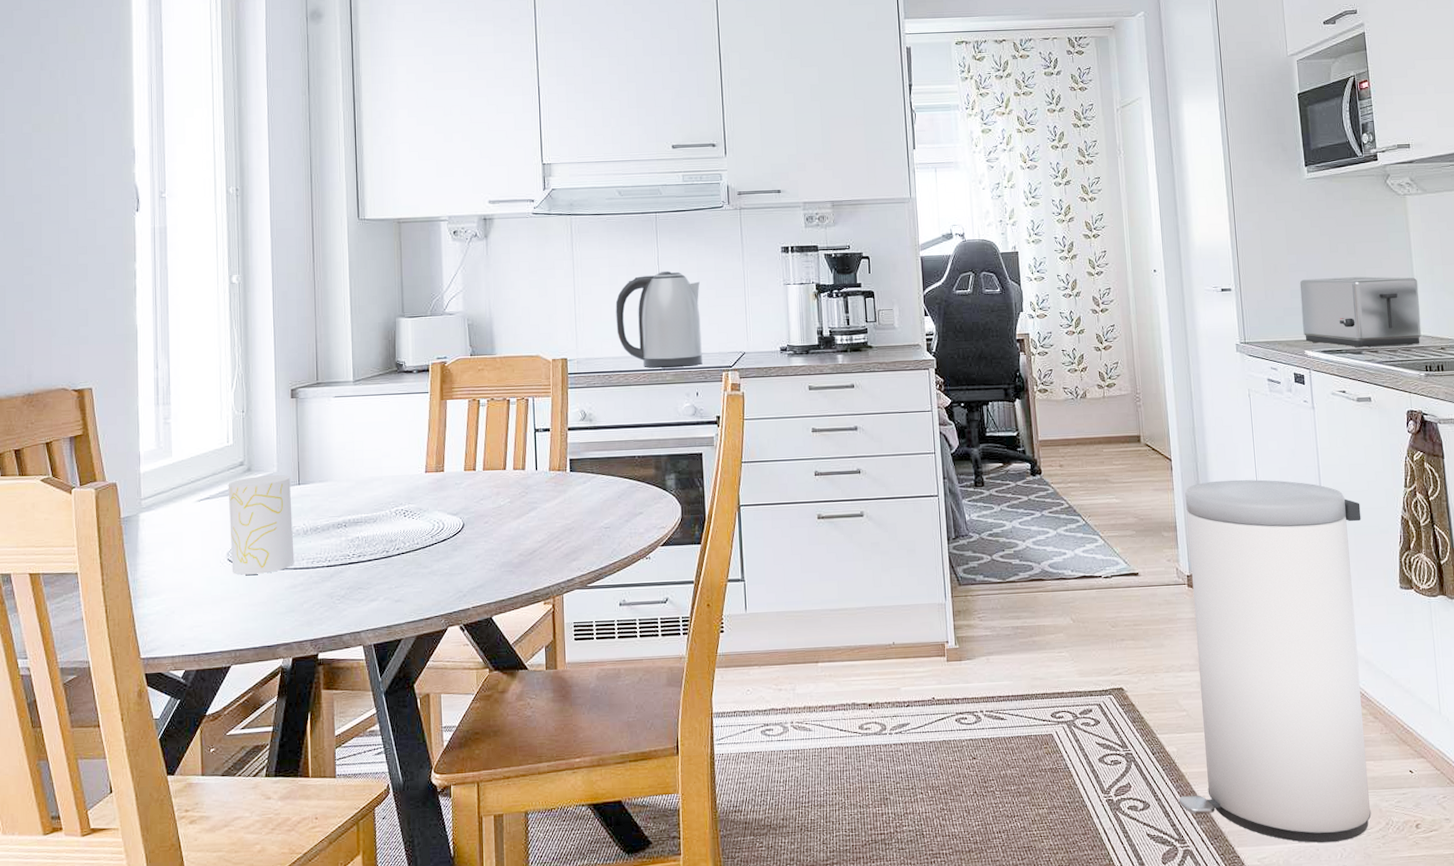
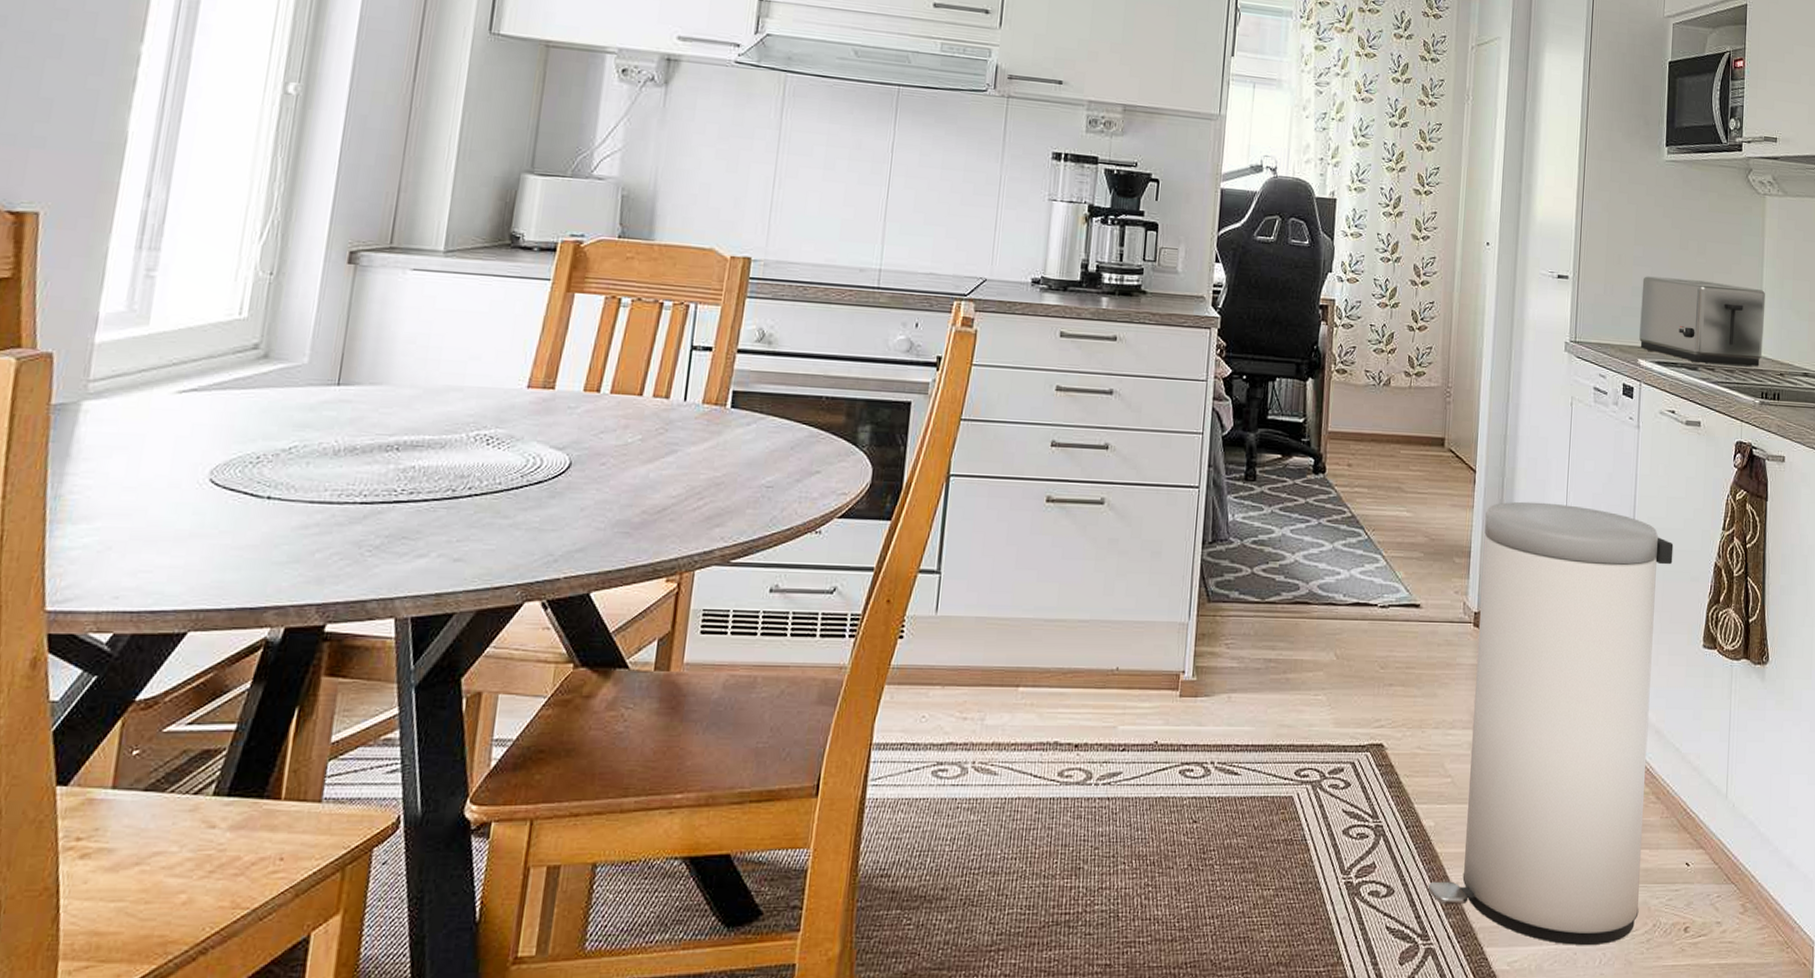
cup: present [228,475,295,575] -> none [213,366,327,505]
kettle: present [615,270,703,368] -> none [823,161,942,288]

